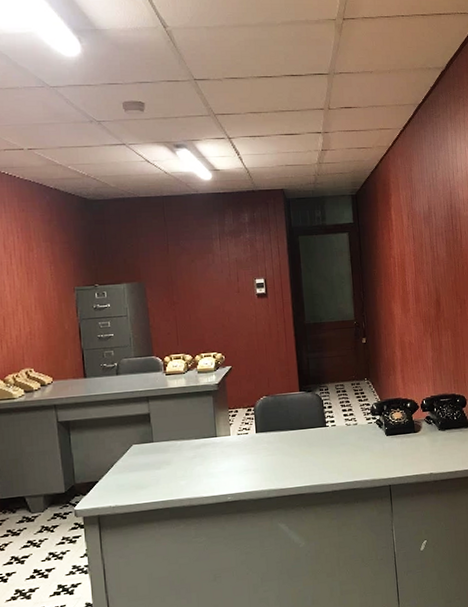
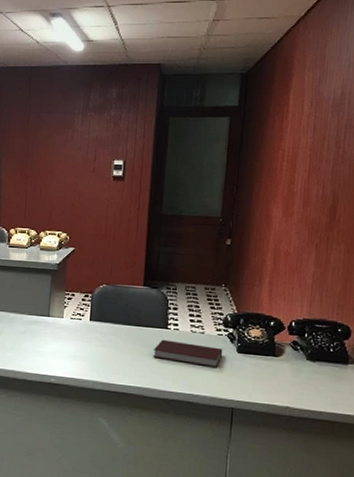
notebook: none [317,434,375,456] -> present [153,339,223,367]

